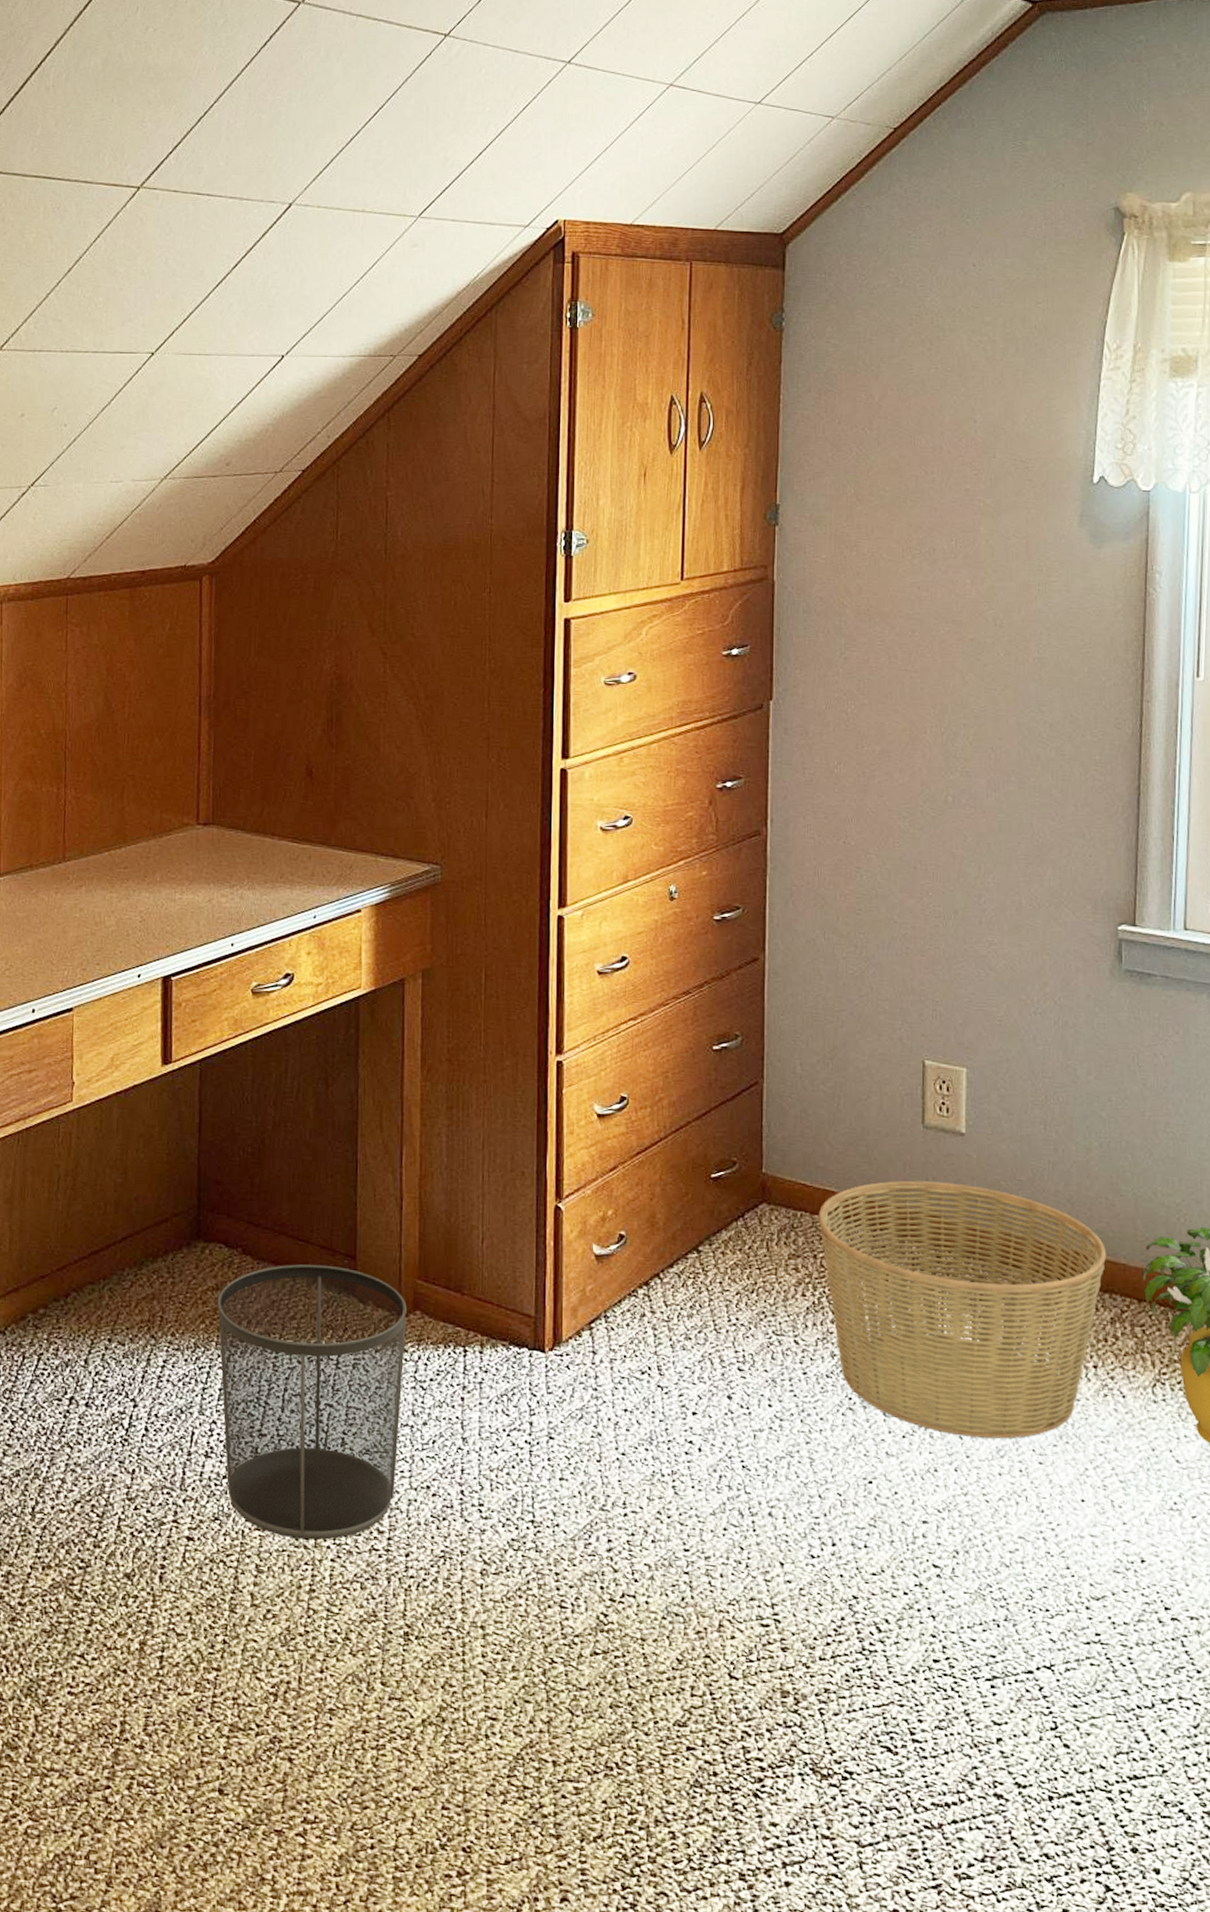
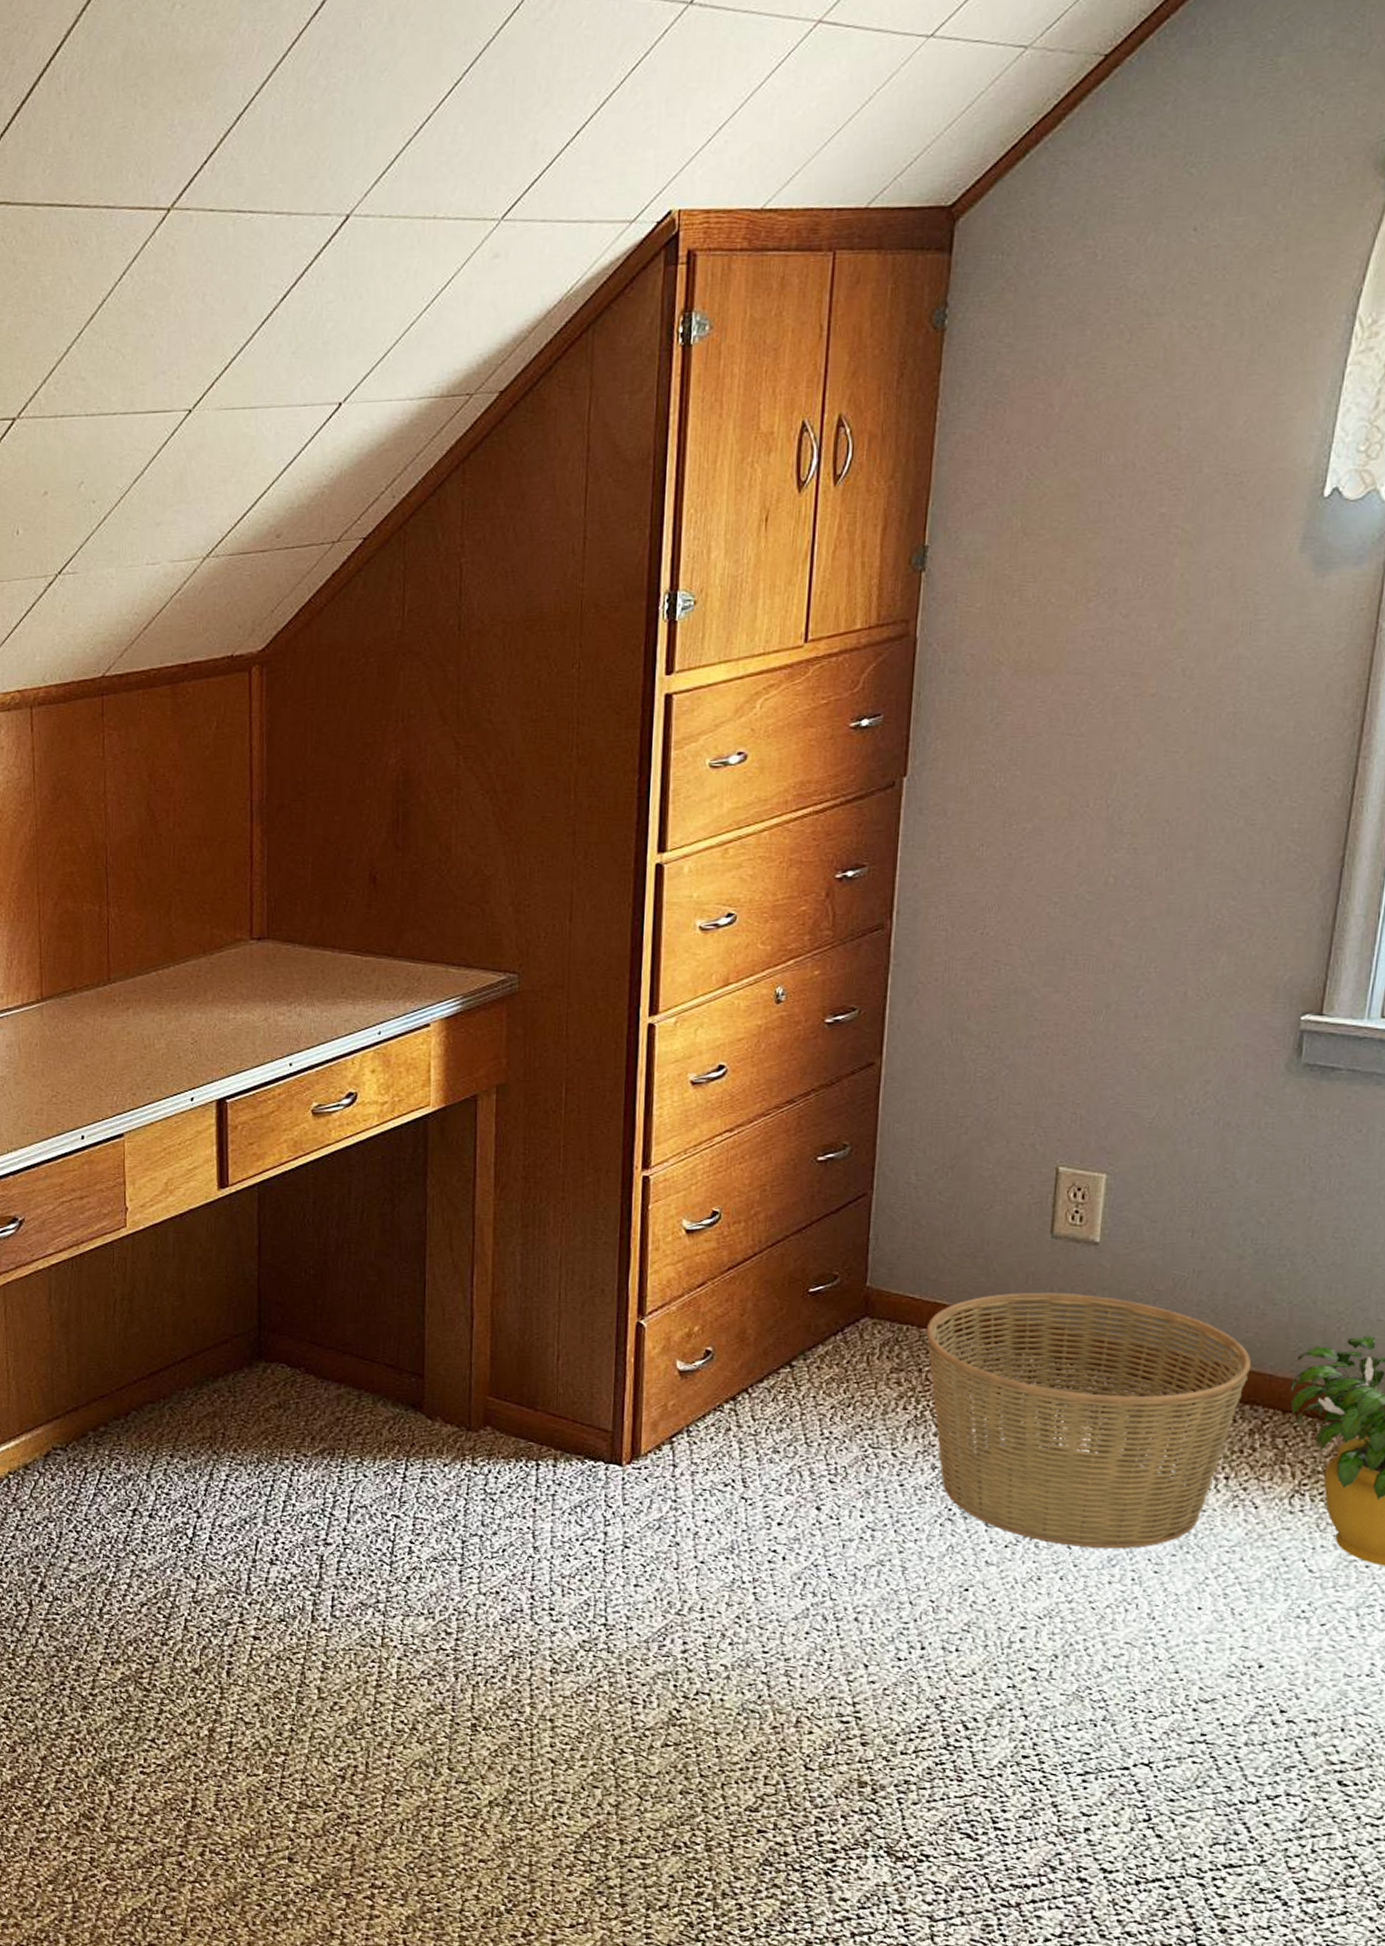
waste bin: present [217,1264,407,1540] -> none [280,1382,477,1640]

